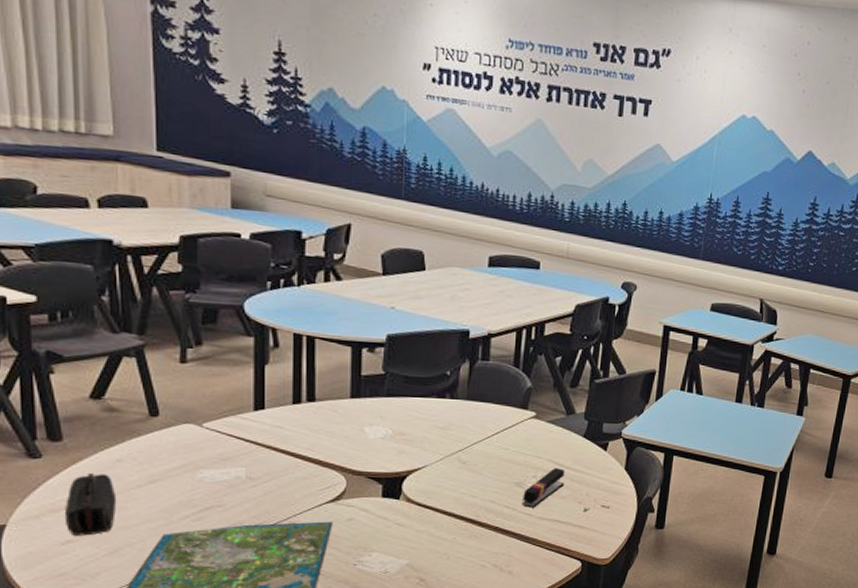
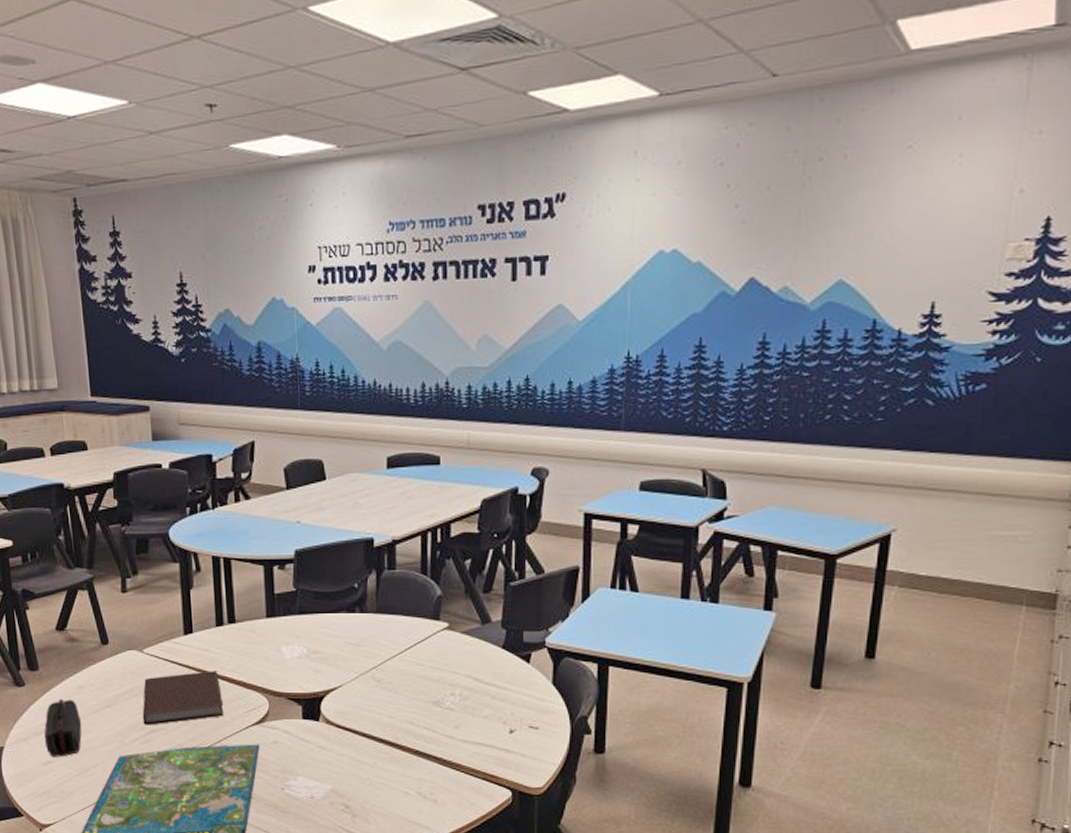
notebook: none [196,448,295,502] -> present [142,671,224,725]
stapler: present [521,467,565,508] -> none [441,683,486,729]

